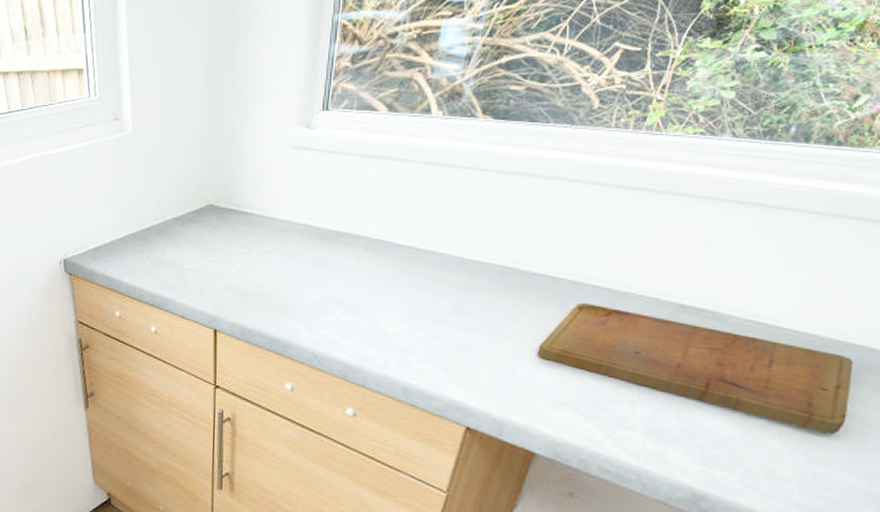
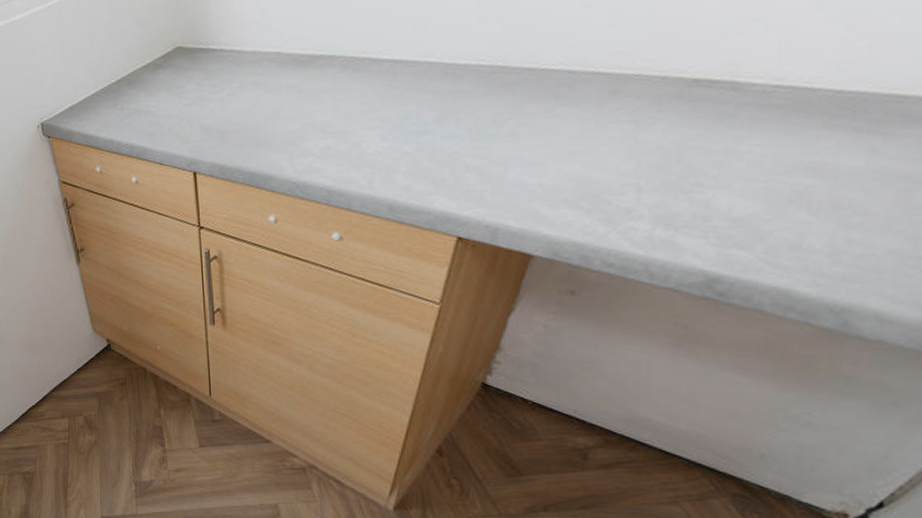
cutting board: present [536,302,854,434] -> none [530,91,900,198]

